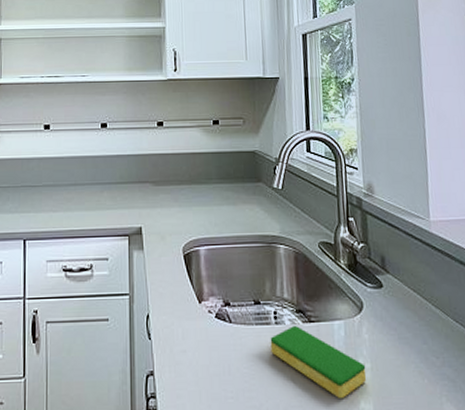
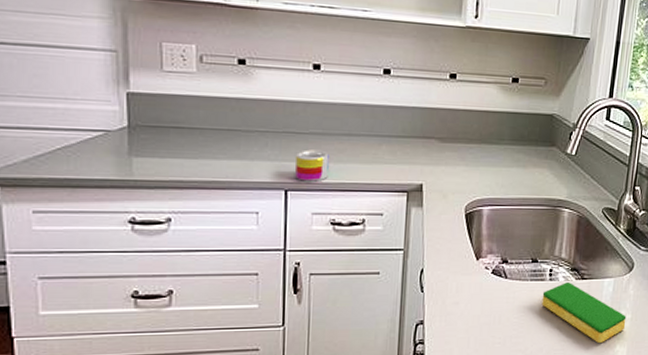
mug: none [31,200,59,230] -> present [294,149,329,182]

